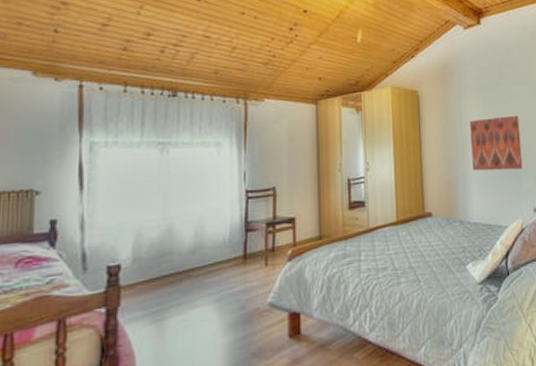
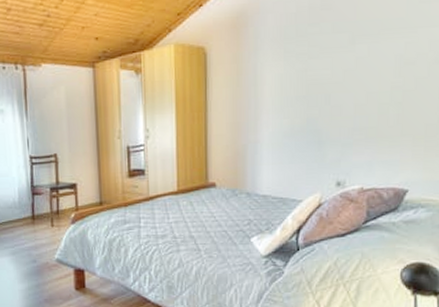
wall art: present [470,115,523,171] -> none [266,72,329,139]

